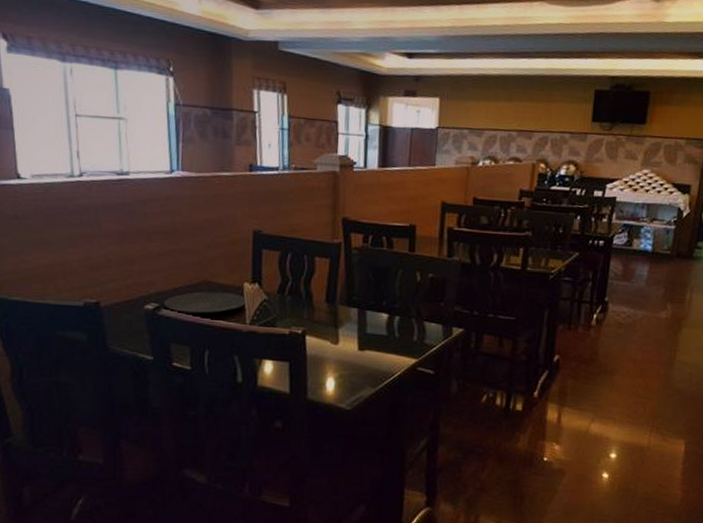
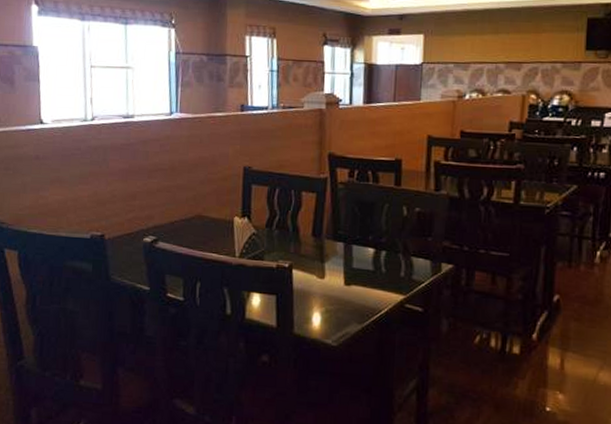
plate: present [164,291,247,314] -> none [161,225,237,247]

